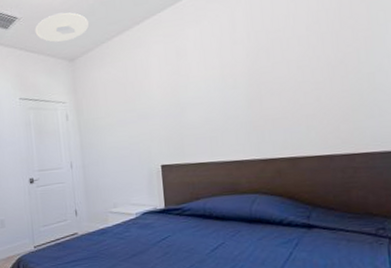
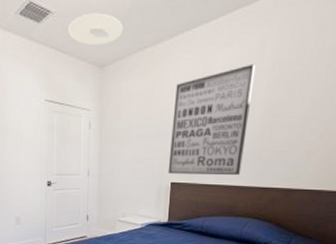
wall art: none [150,36,237,156] -> present [168,63,256,176]

